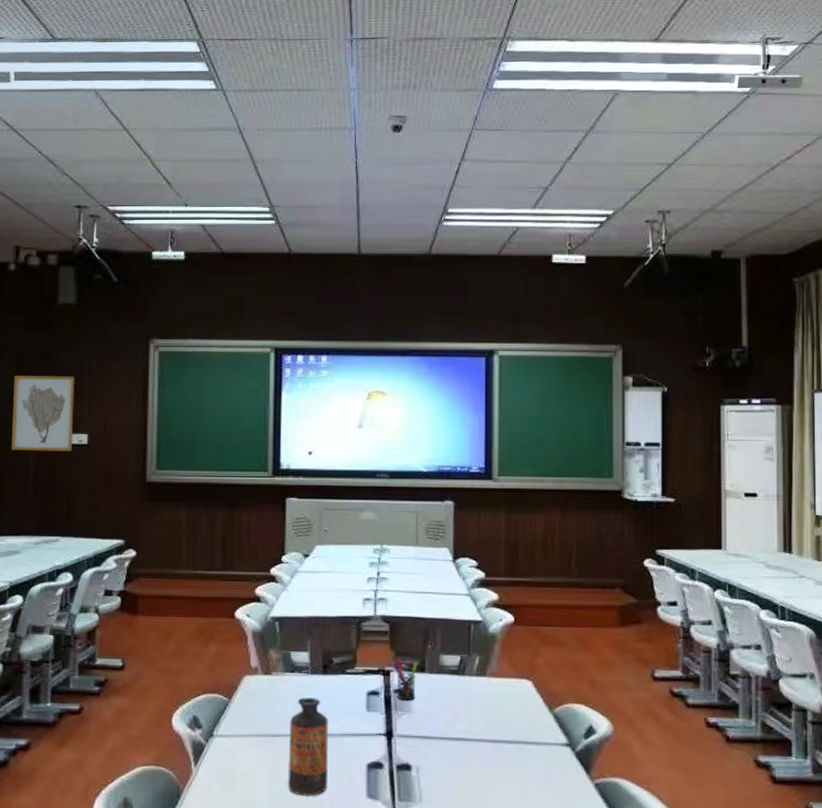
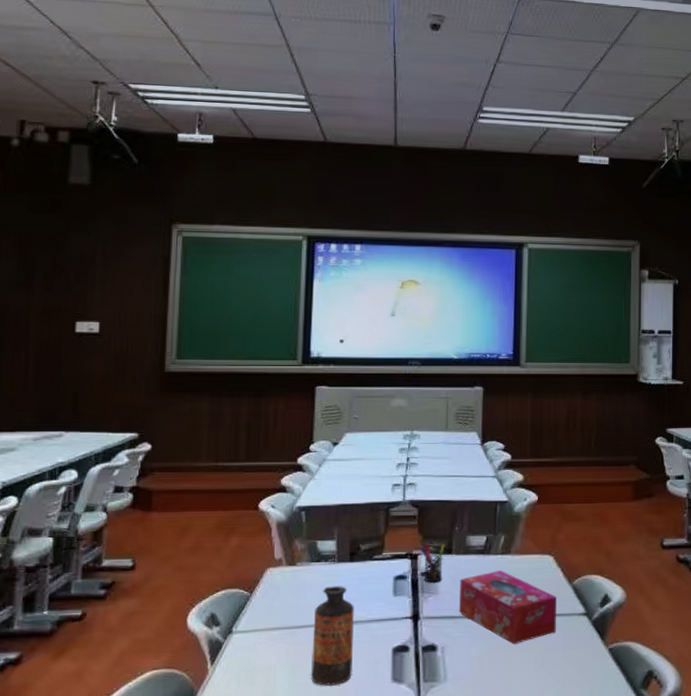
wall art: present [11,376,75,452] -> none [8,259,86,340]
tissue box: none [434,692,536,771] -> present [459,570,556,645]

